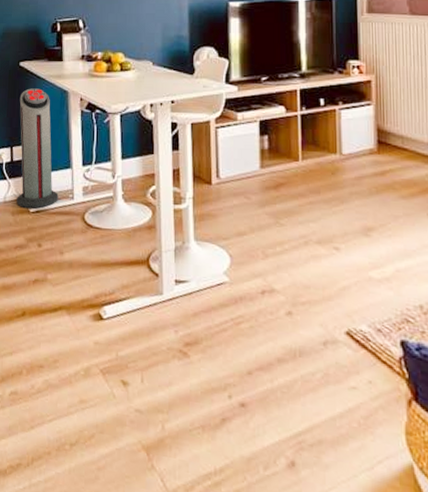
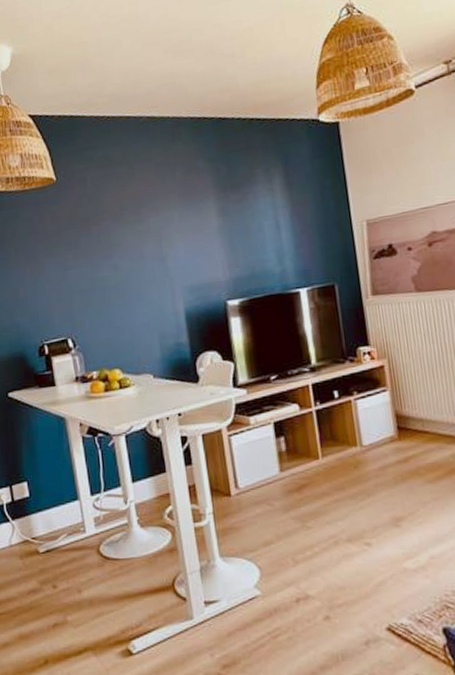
air purifier: present [16,88,59,209] -> none [13,419,69,549]

